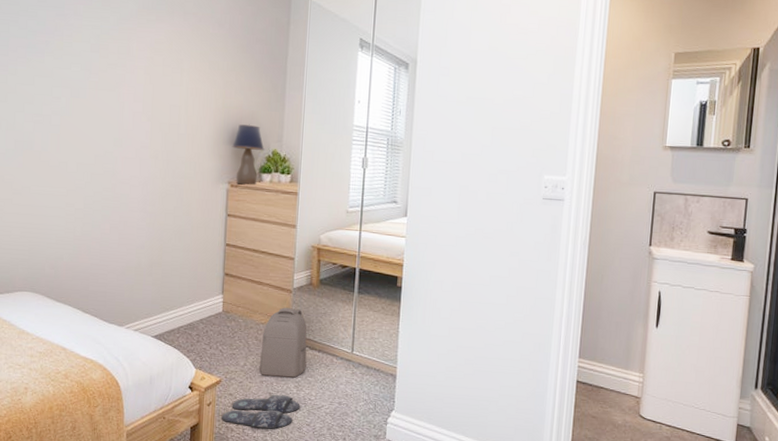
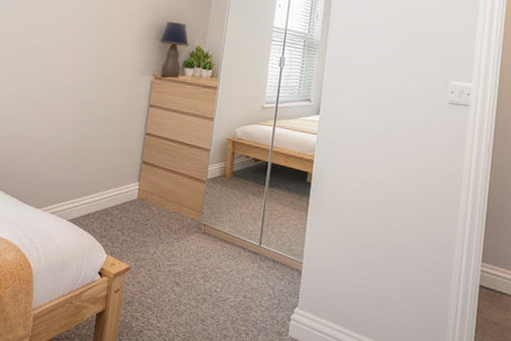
slippers: present [221,394,300,429] -> none [127,284,206,321]
backpack: present [259,307,307,378] -> none [168,197,218,269]

